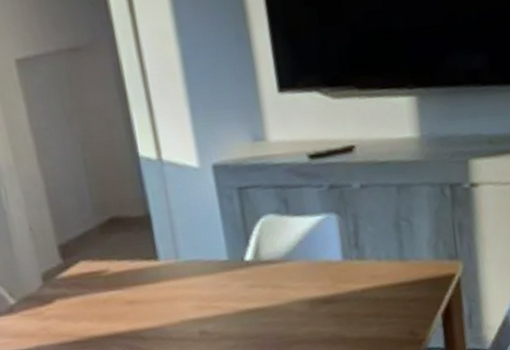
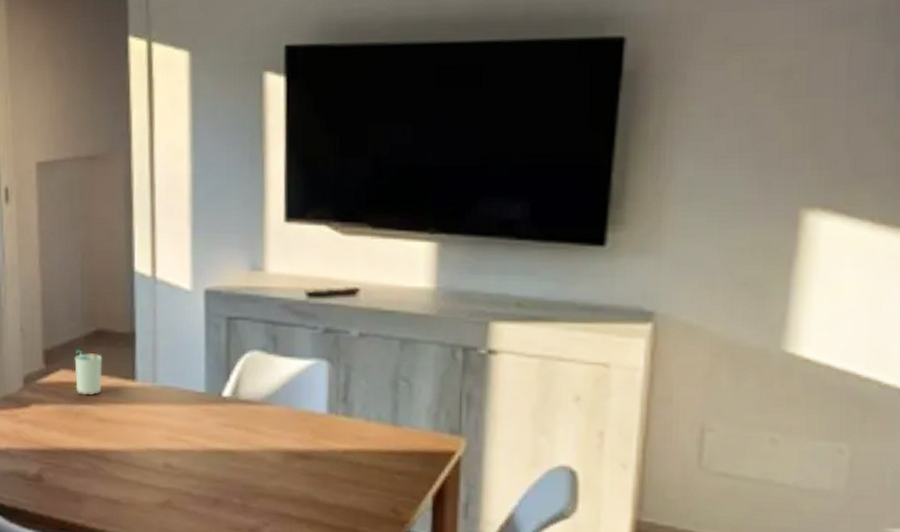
cup: none [92,239,125,282] -> present [74,349,103,396]

